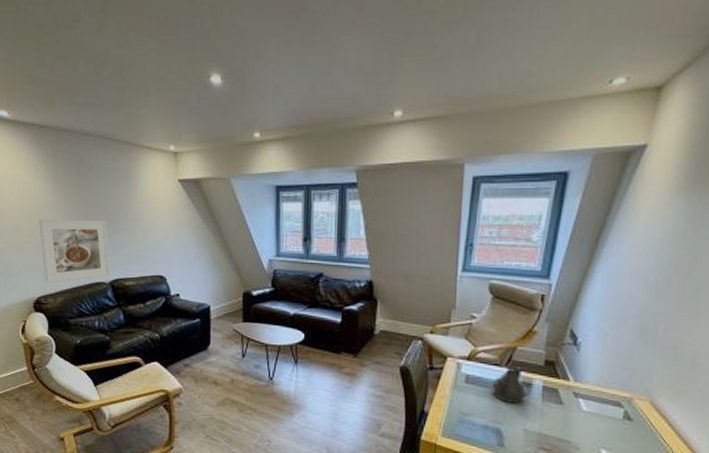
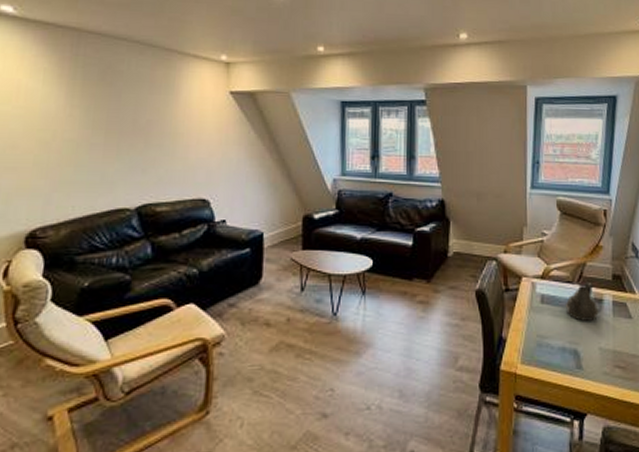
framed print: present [38,218,110,284] -> none [42,132,138,212]

